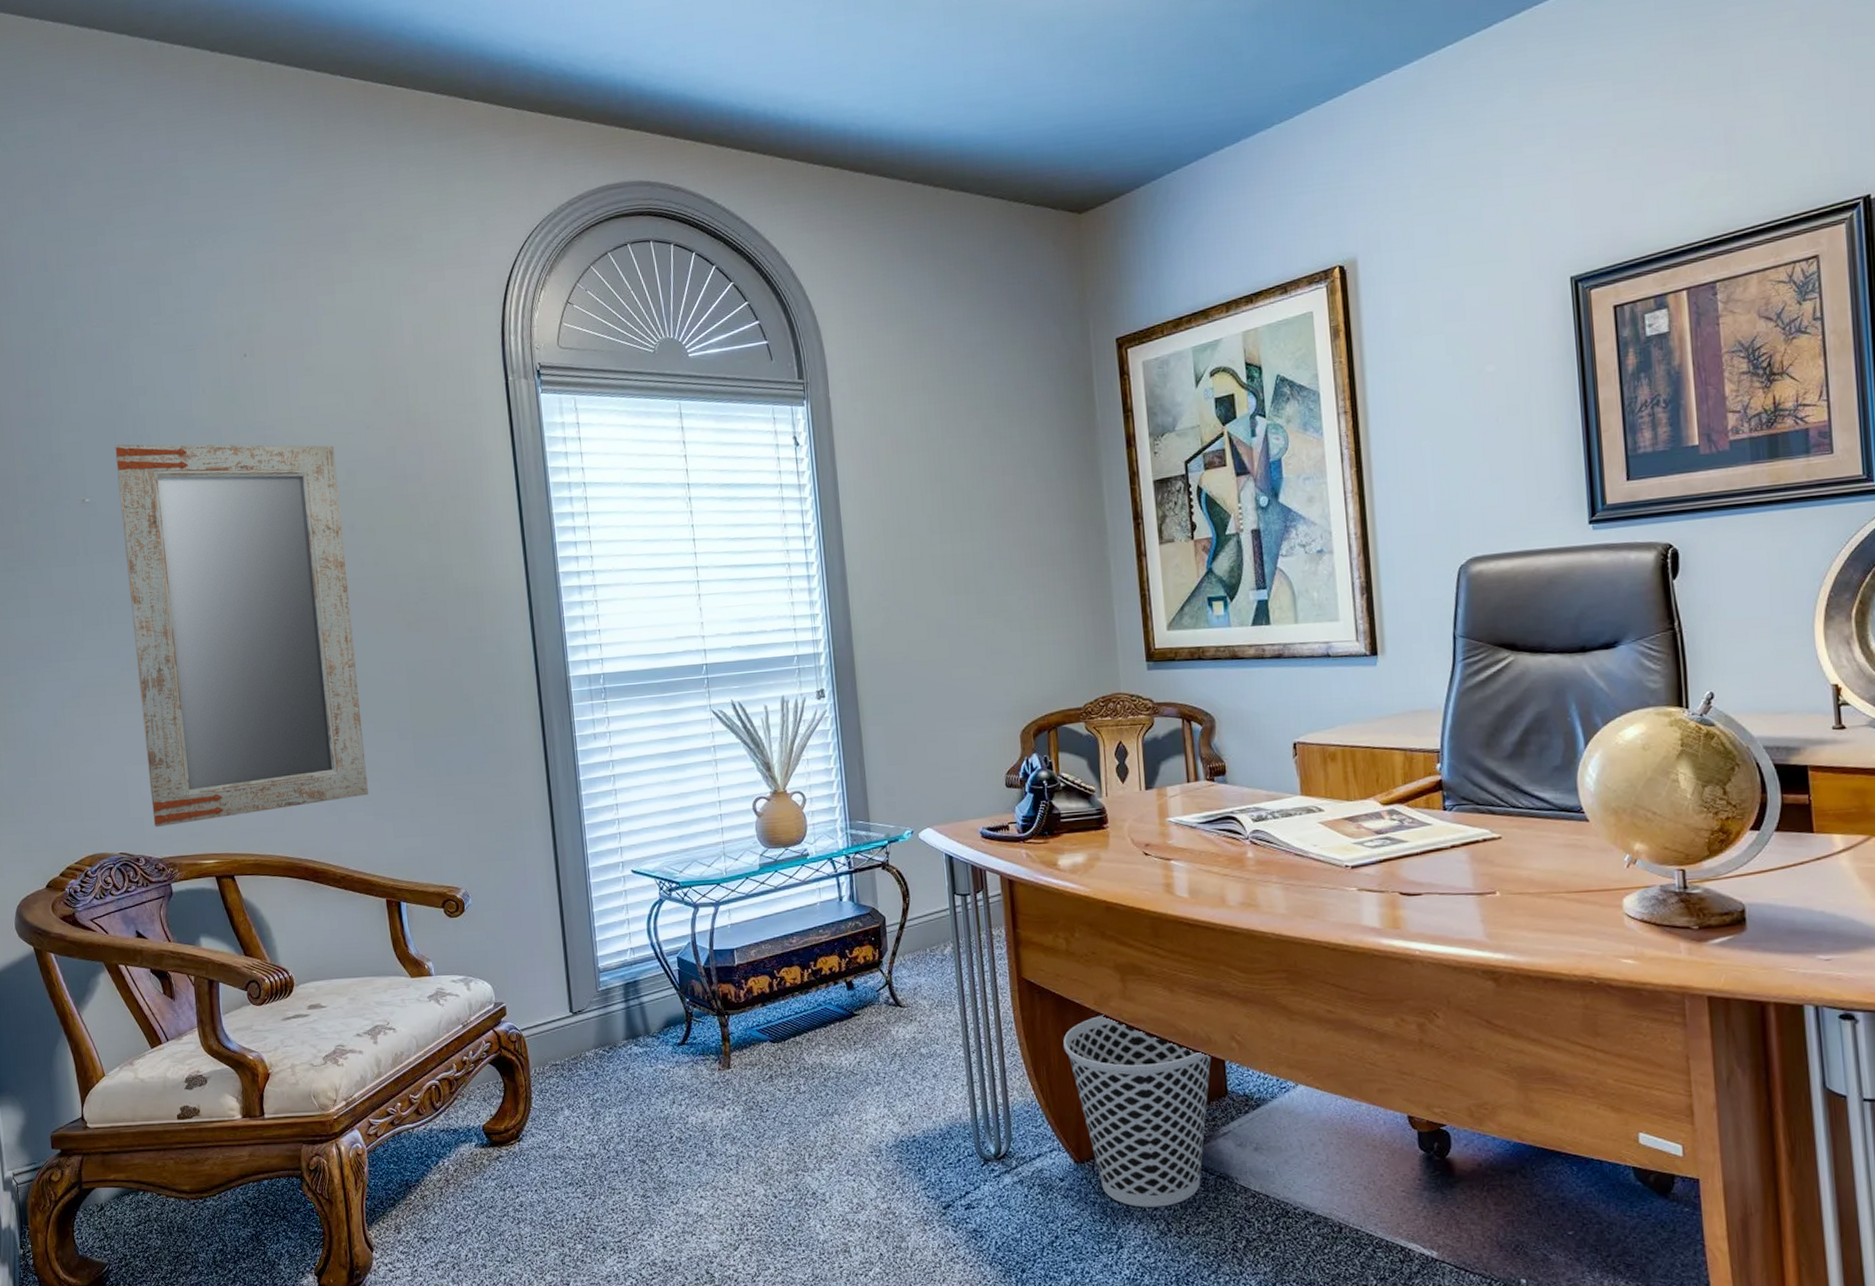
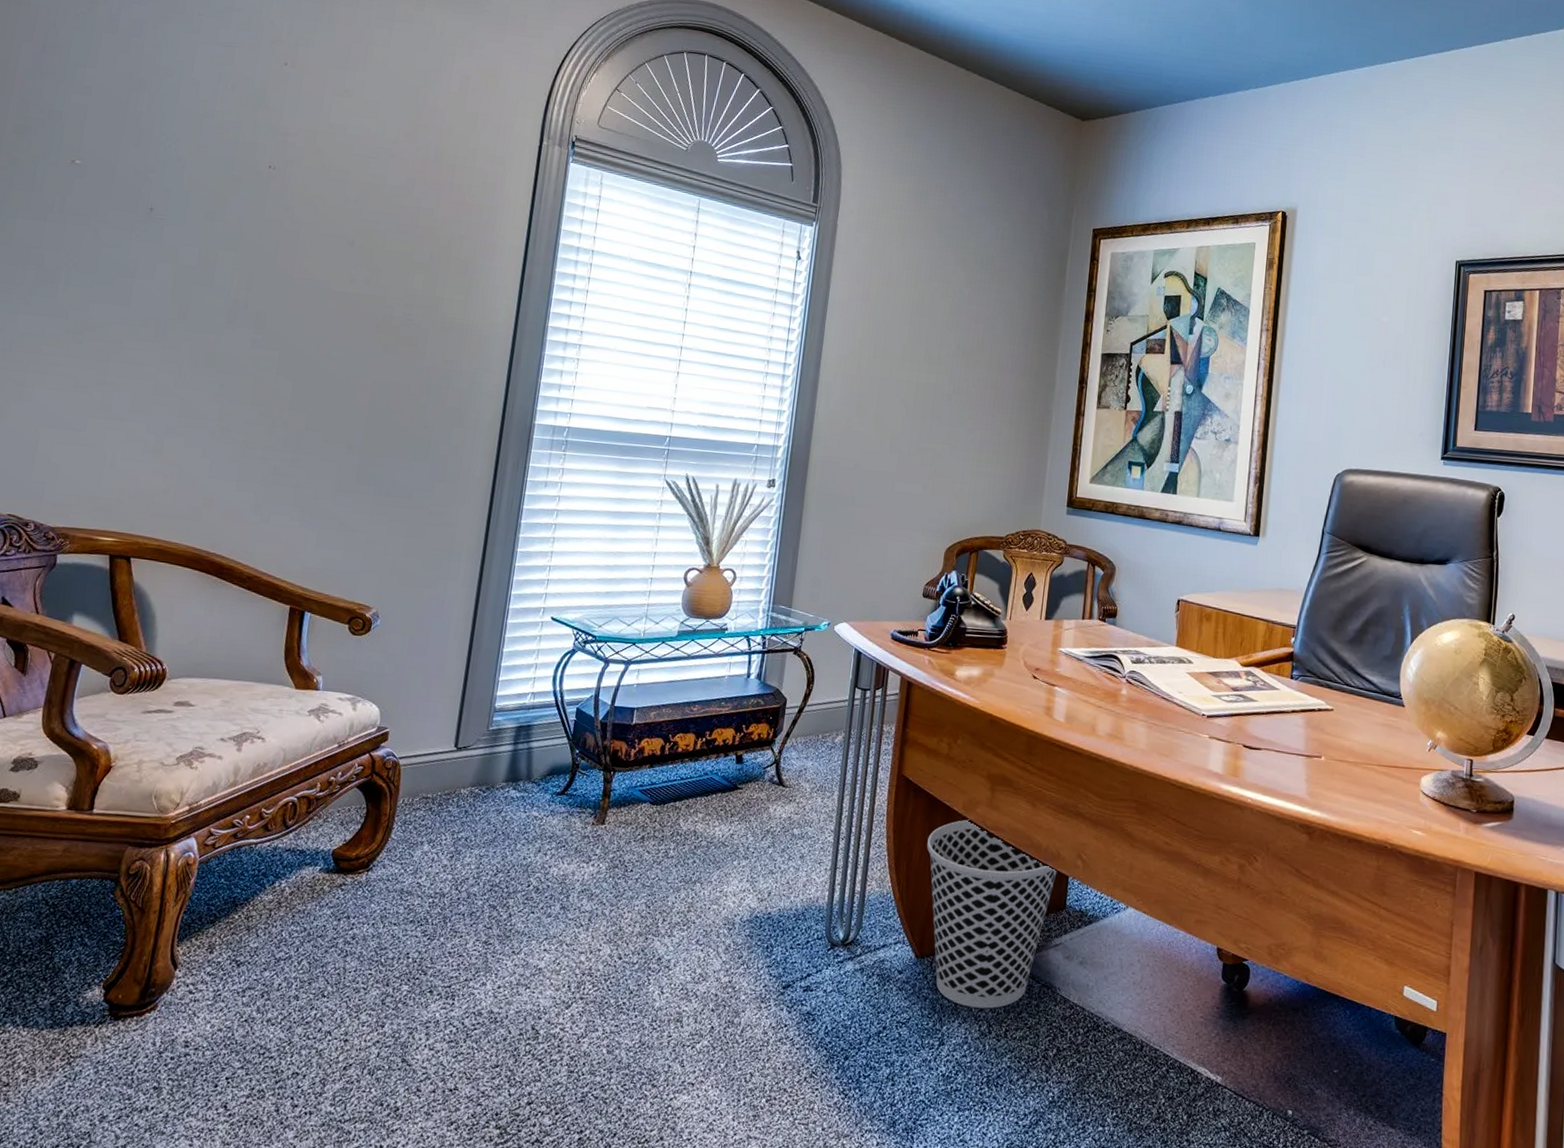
home mirror: present [115,444,368,828] -> none [55,116,354,501]

